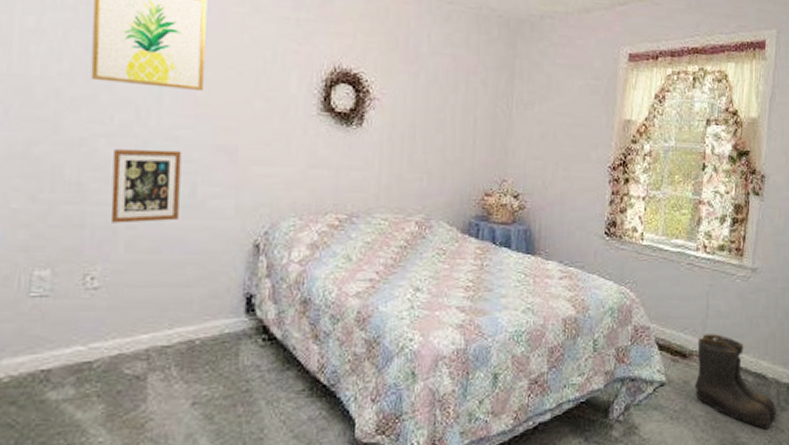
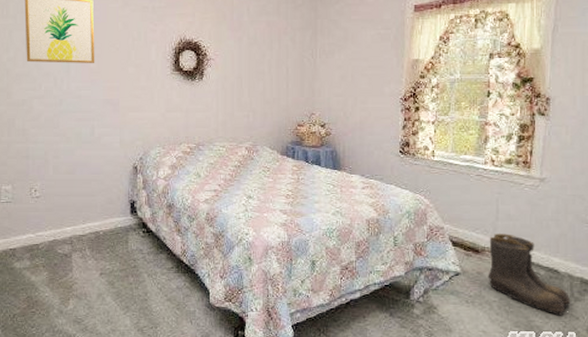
picture frame: present [110,149,182,223] -> none [43,105,84,155]

